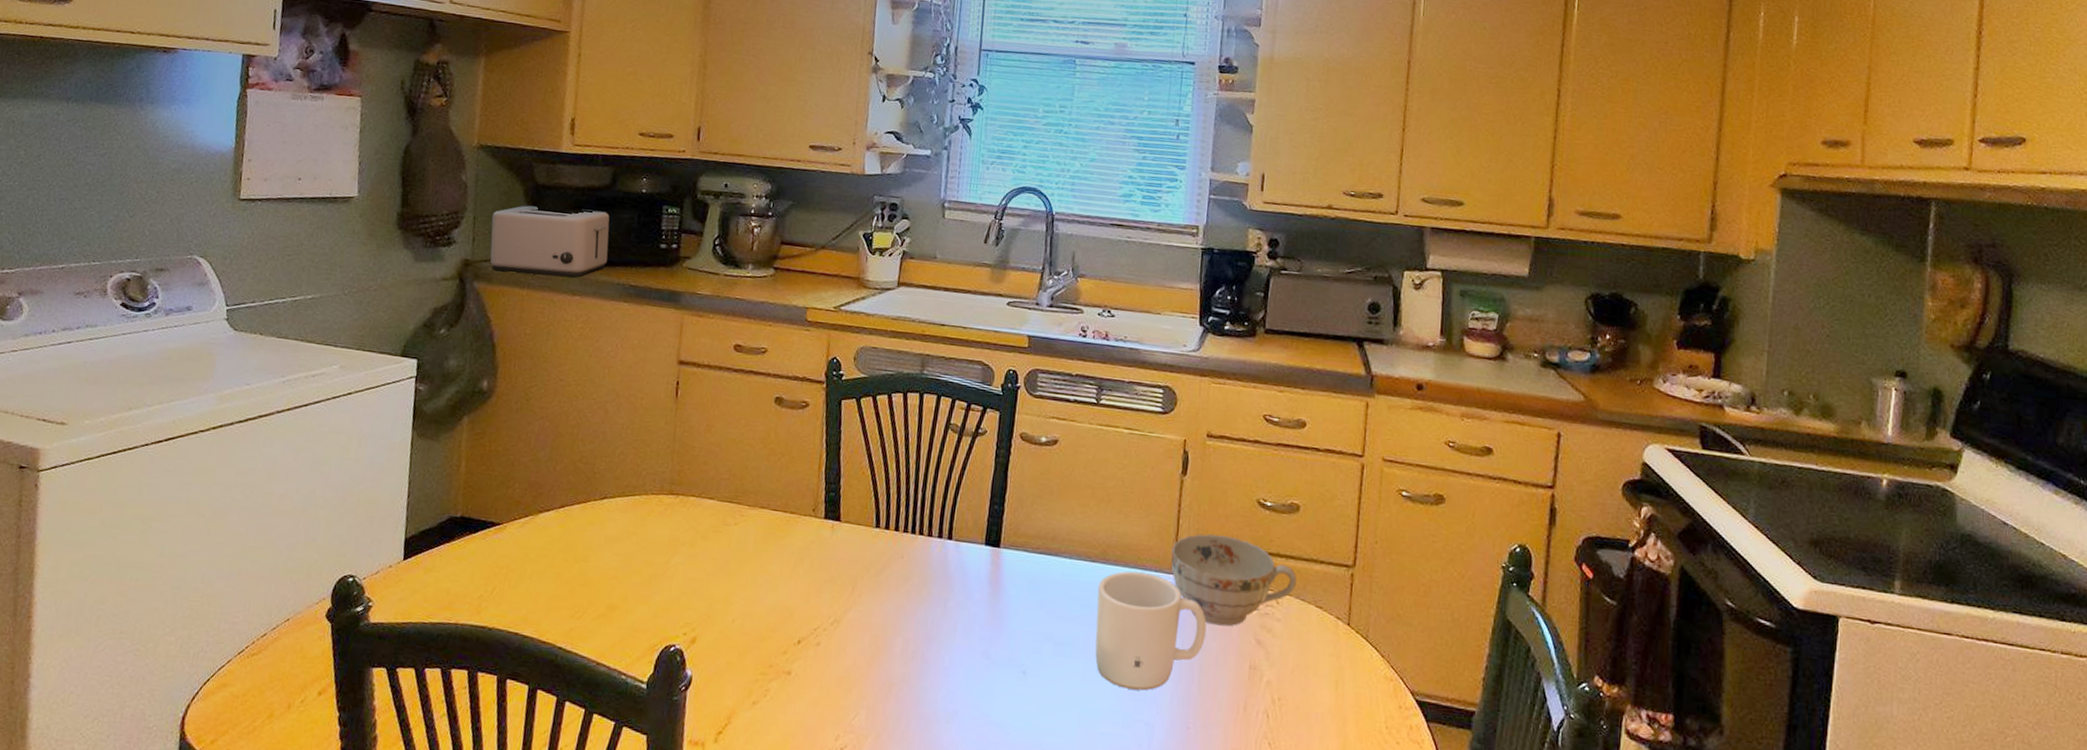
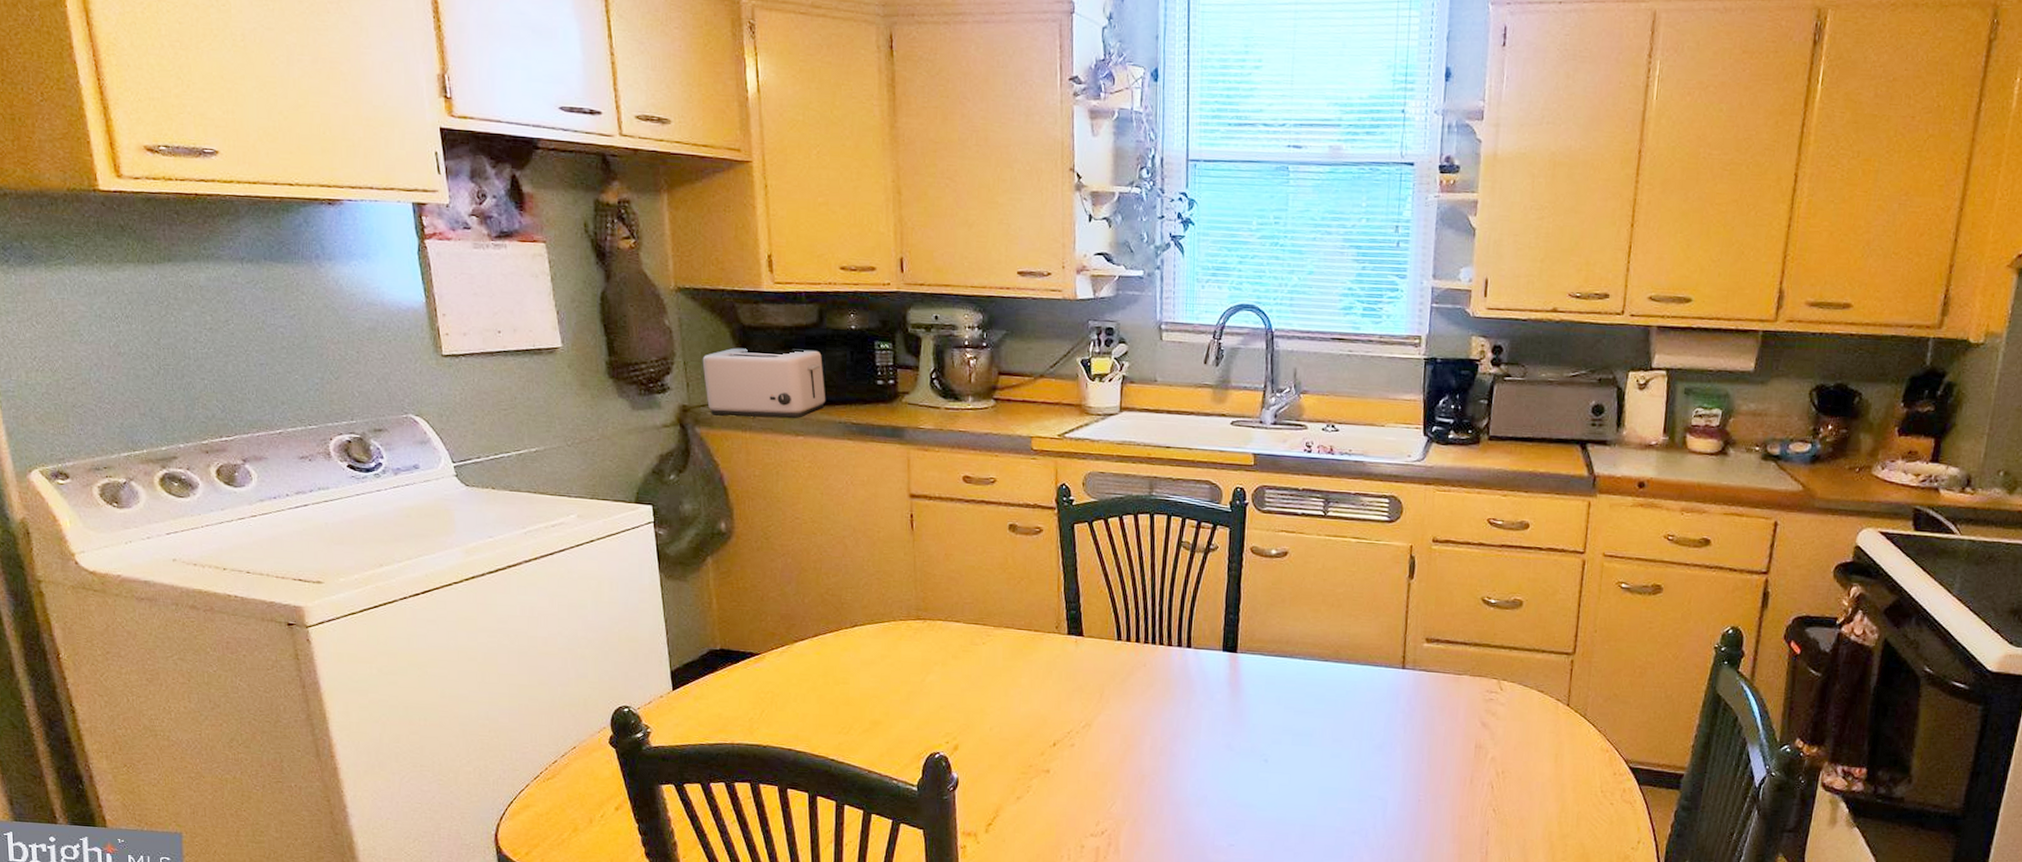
mug: present [1095,571,1207,691] -> none [1331,668,1435,771]
teacup: present [1170,534,1297,627] -> none [1400,631,1520,712]

